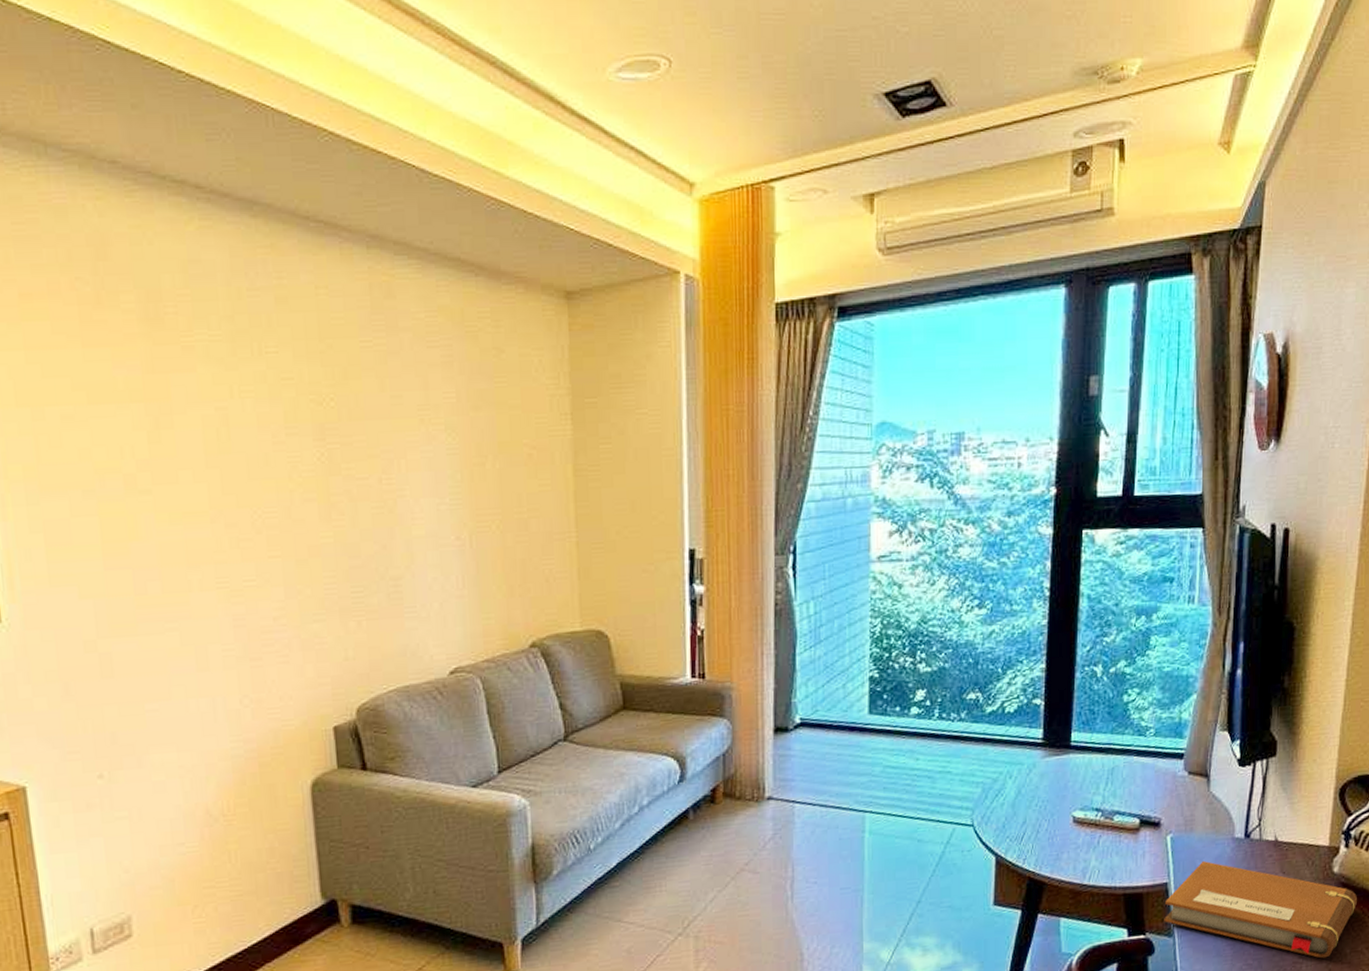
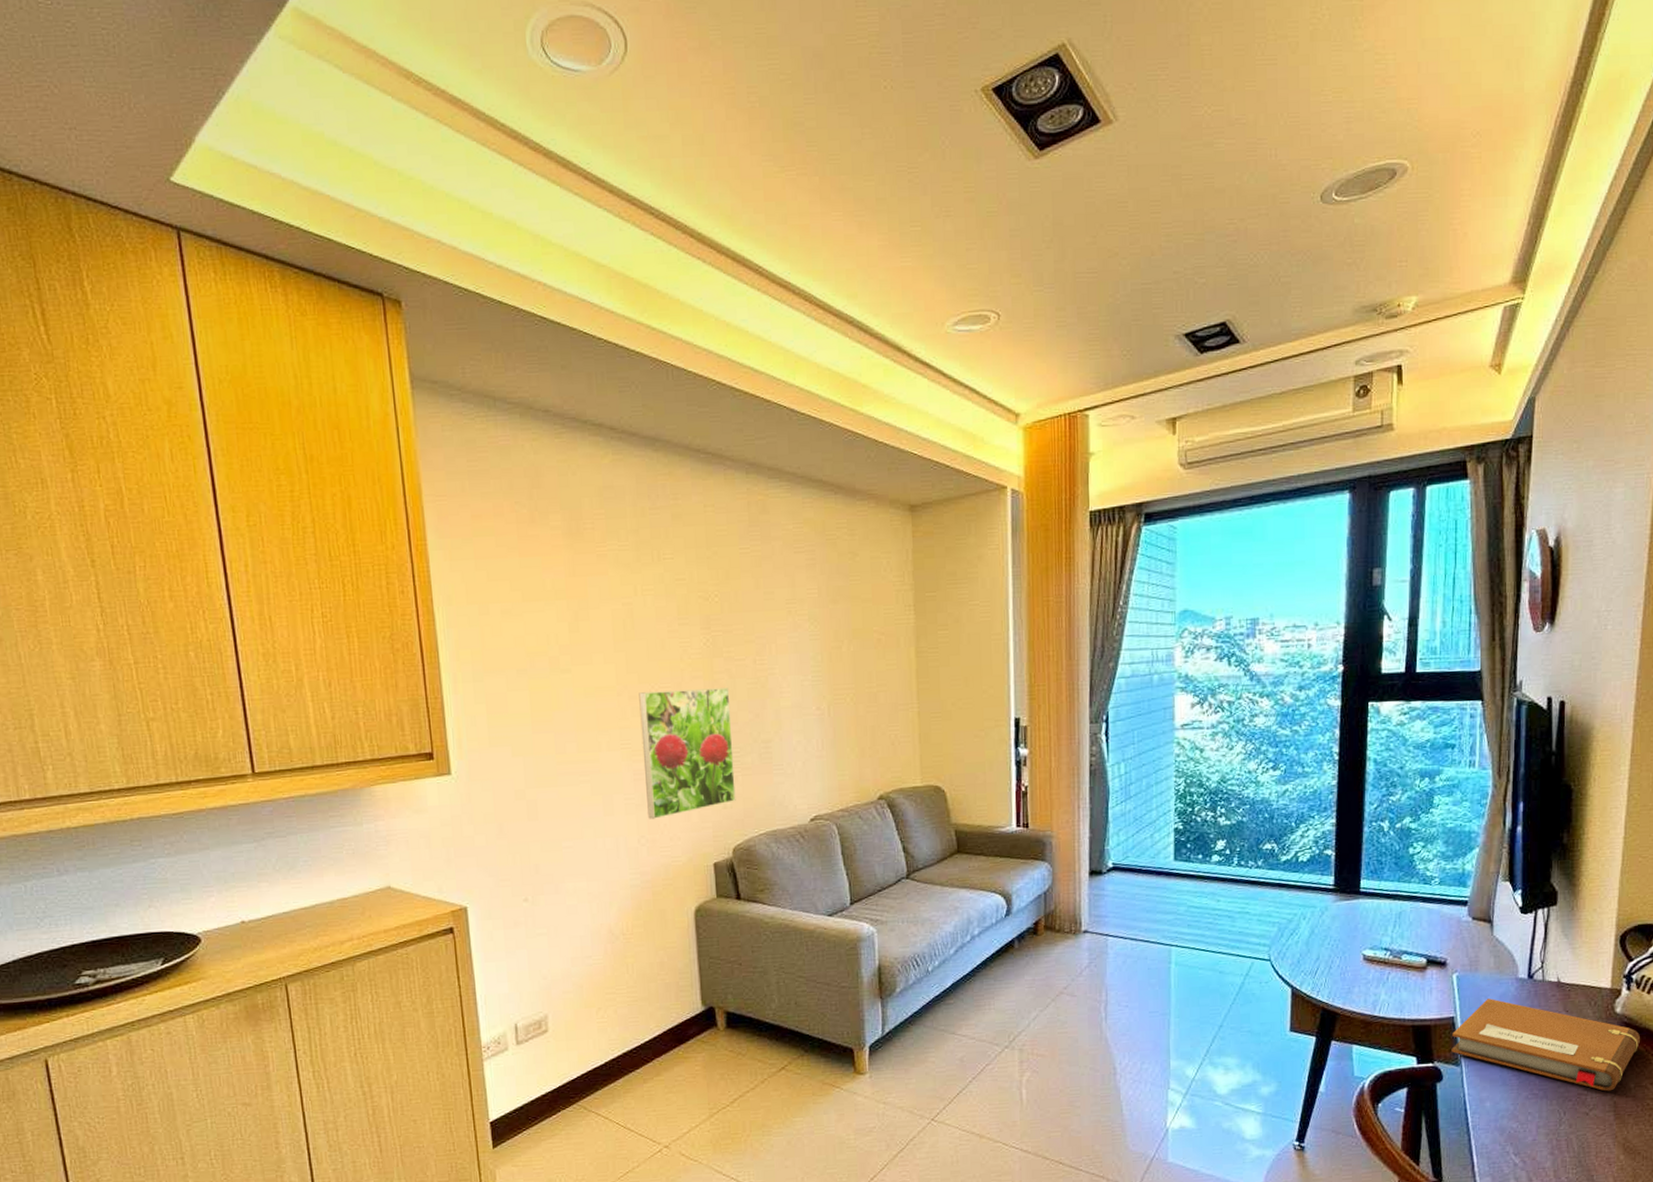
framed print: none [237,513,360,675] -> present [639,687,736,819]

